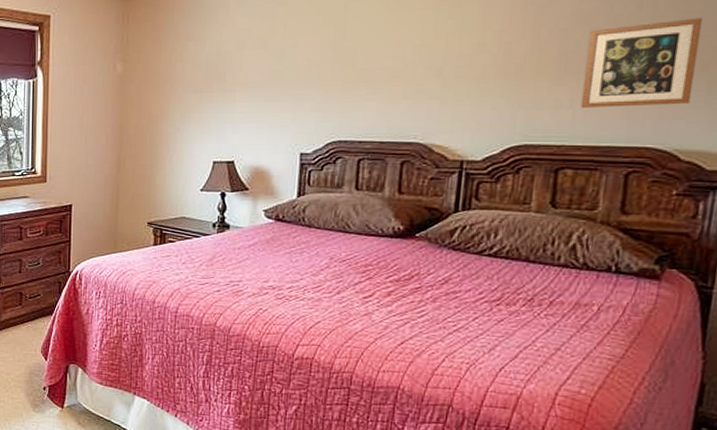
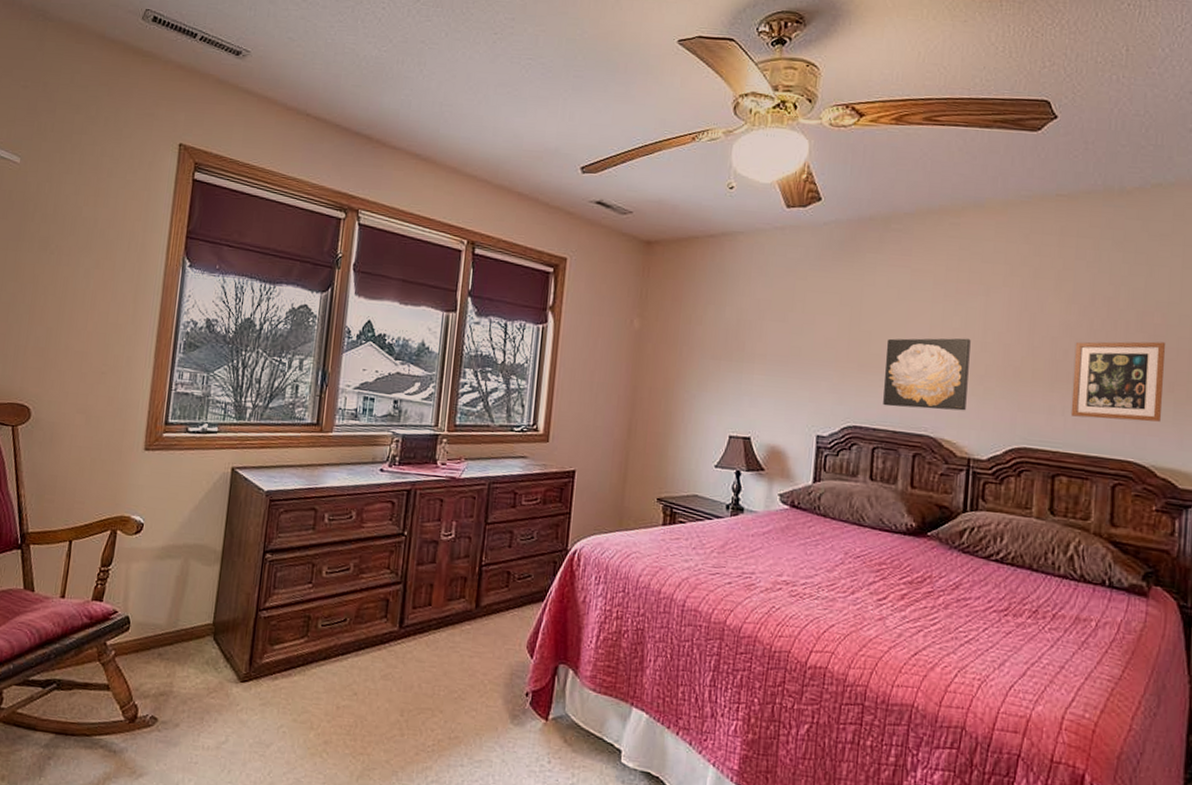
wall art: none [369,41,467,119] -> present [883,338,971,411]

